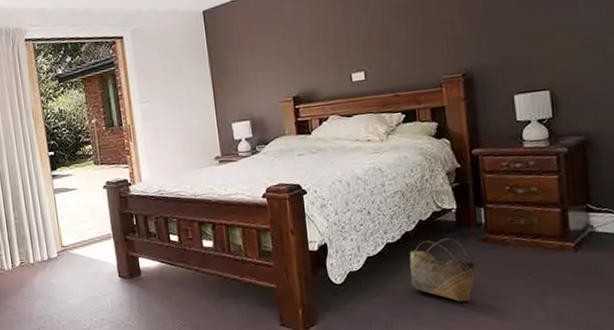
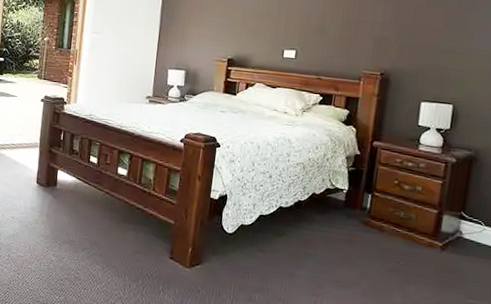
basket: present [409,238,477,302] -> none [292,212,354,274]

